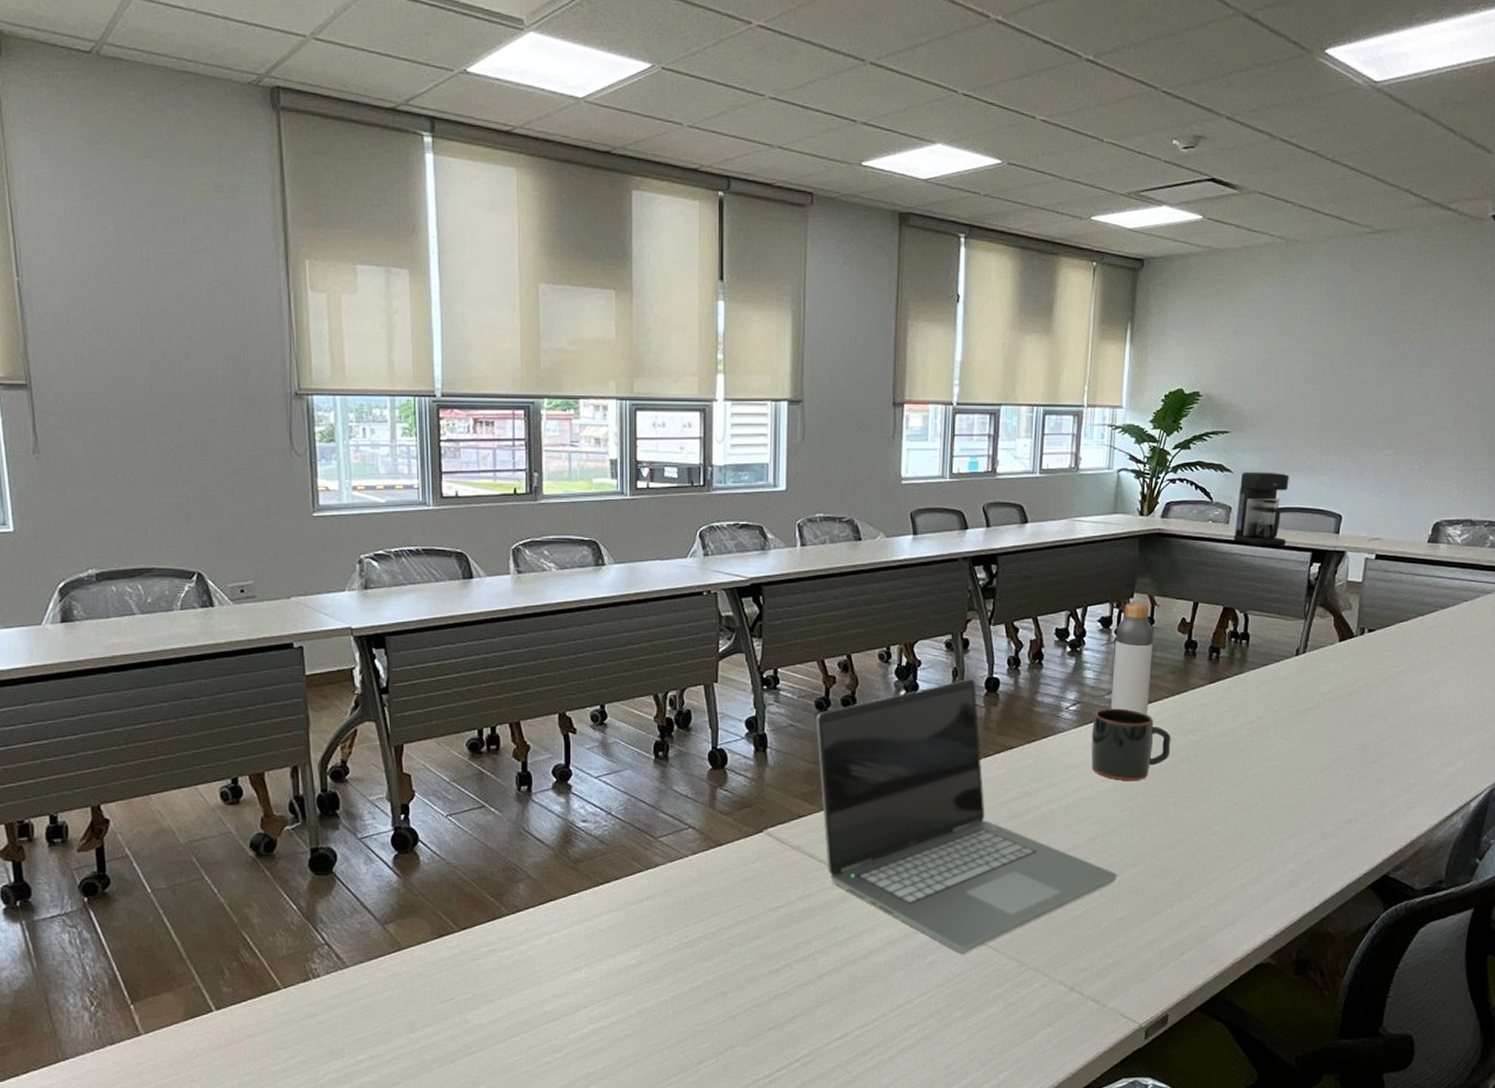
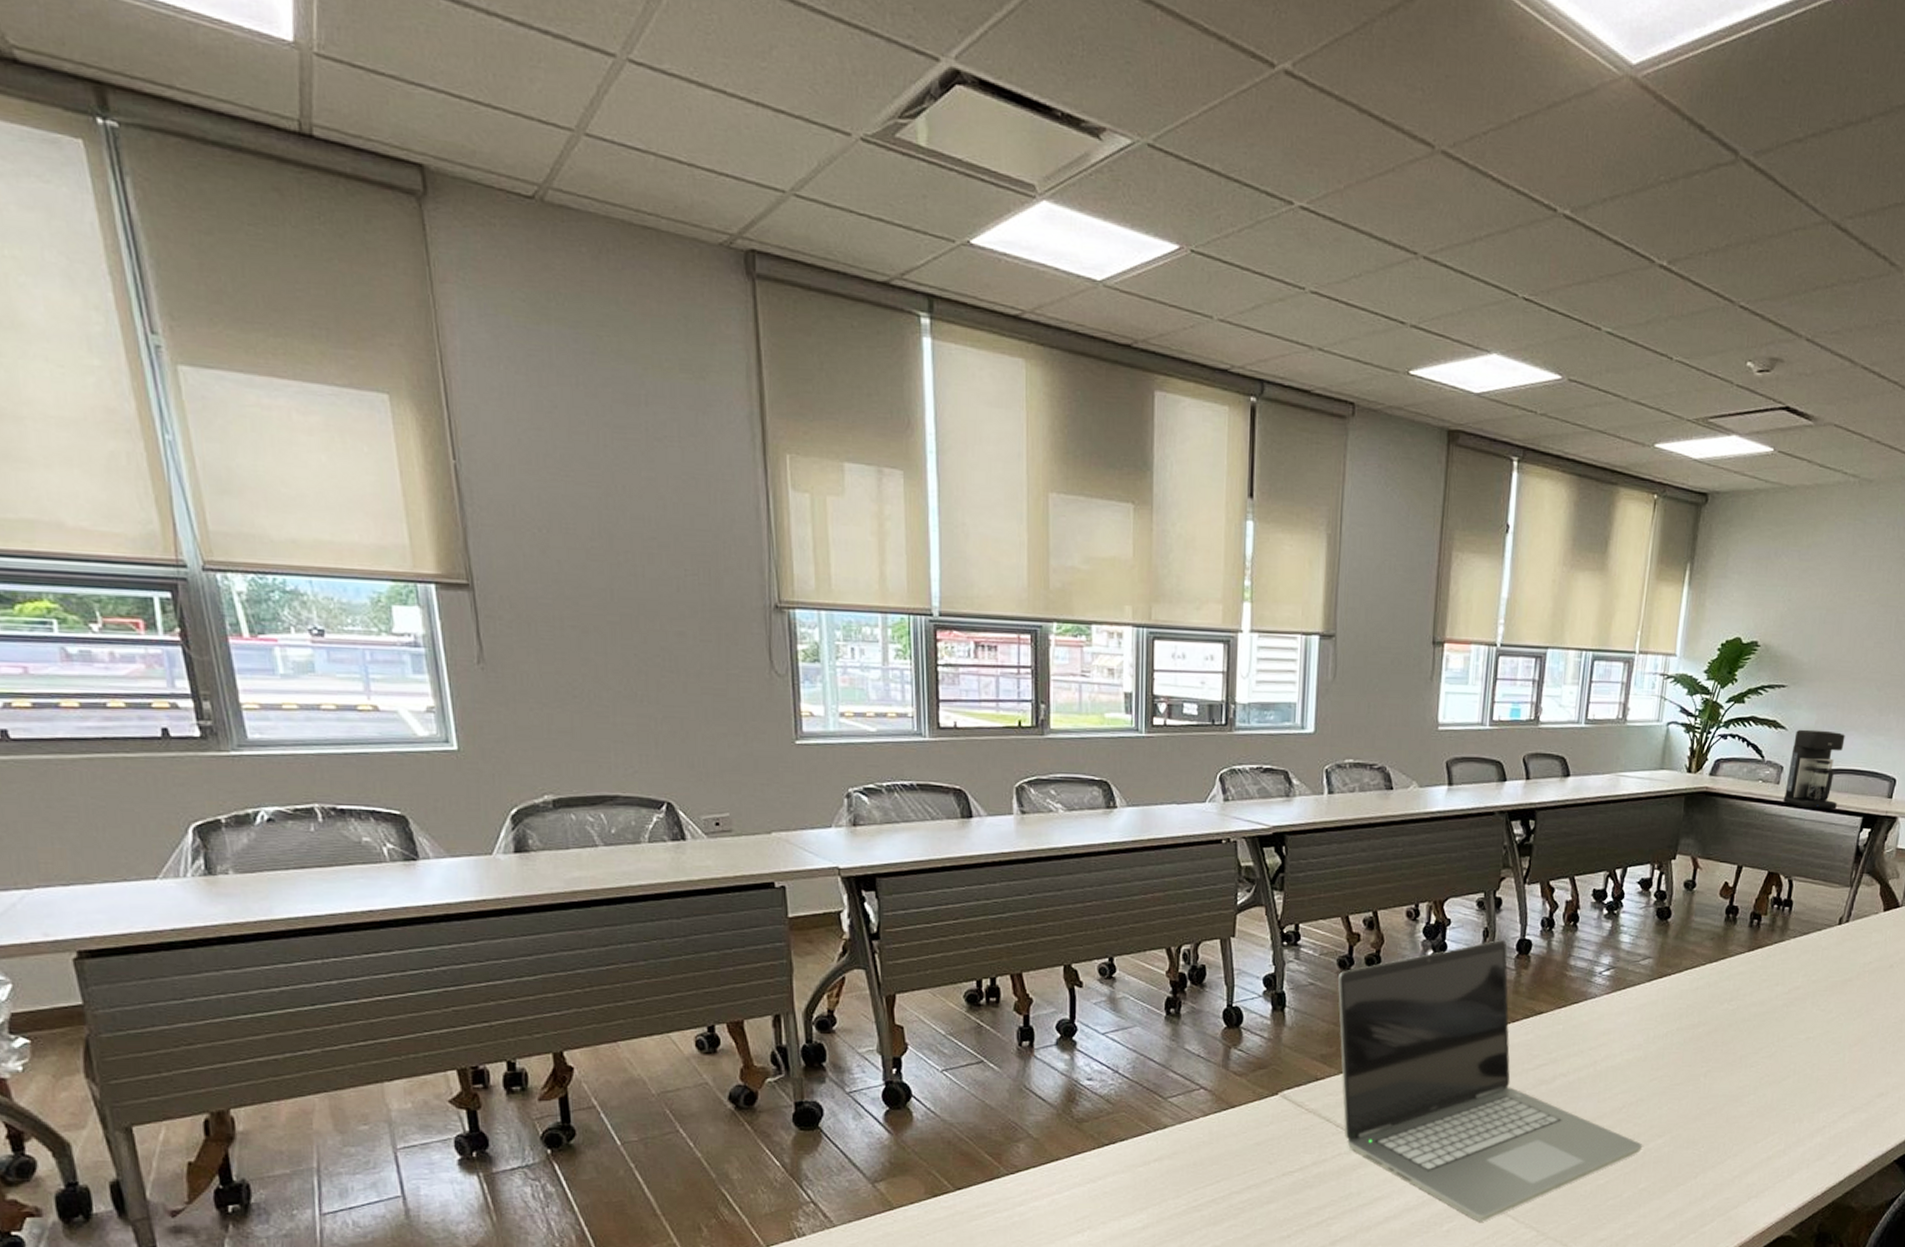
mug: present [1091,708,1171,780] -> none [1622,974,1706,1049]
bottle: present [1110,602,1154,715] -> none [1645,864,1695,983]

